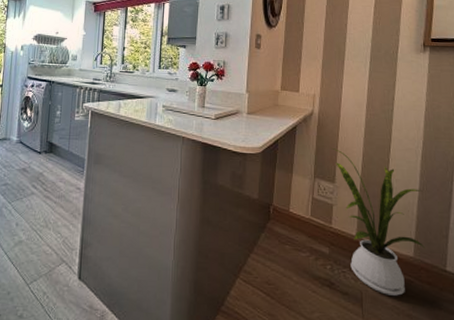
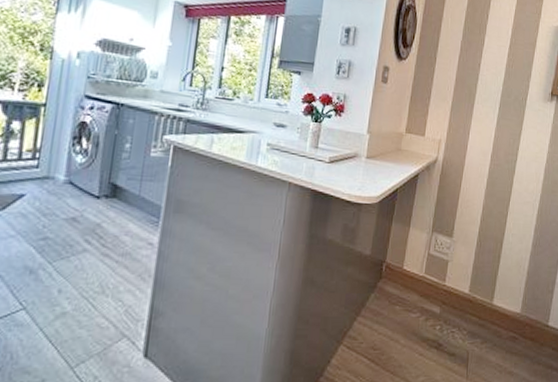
house plant: present [332,148,425,296] -> none [453,200,535,354]

